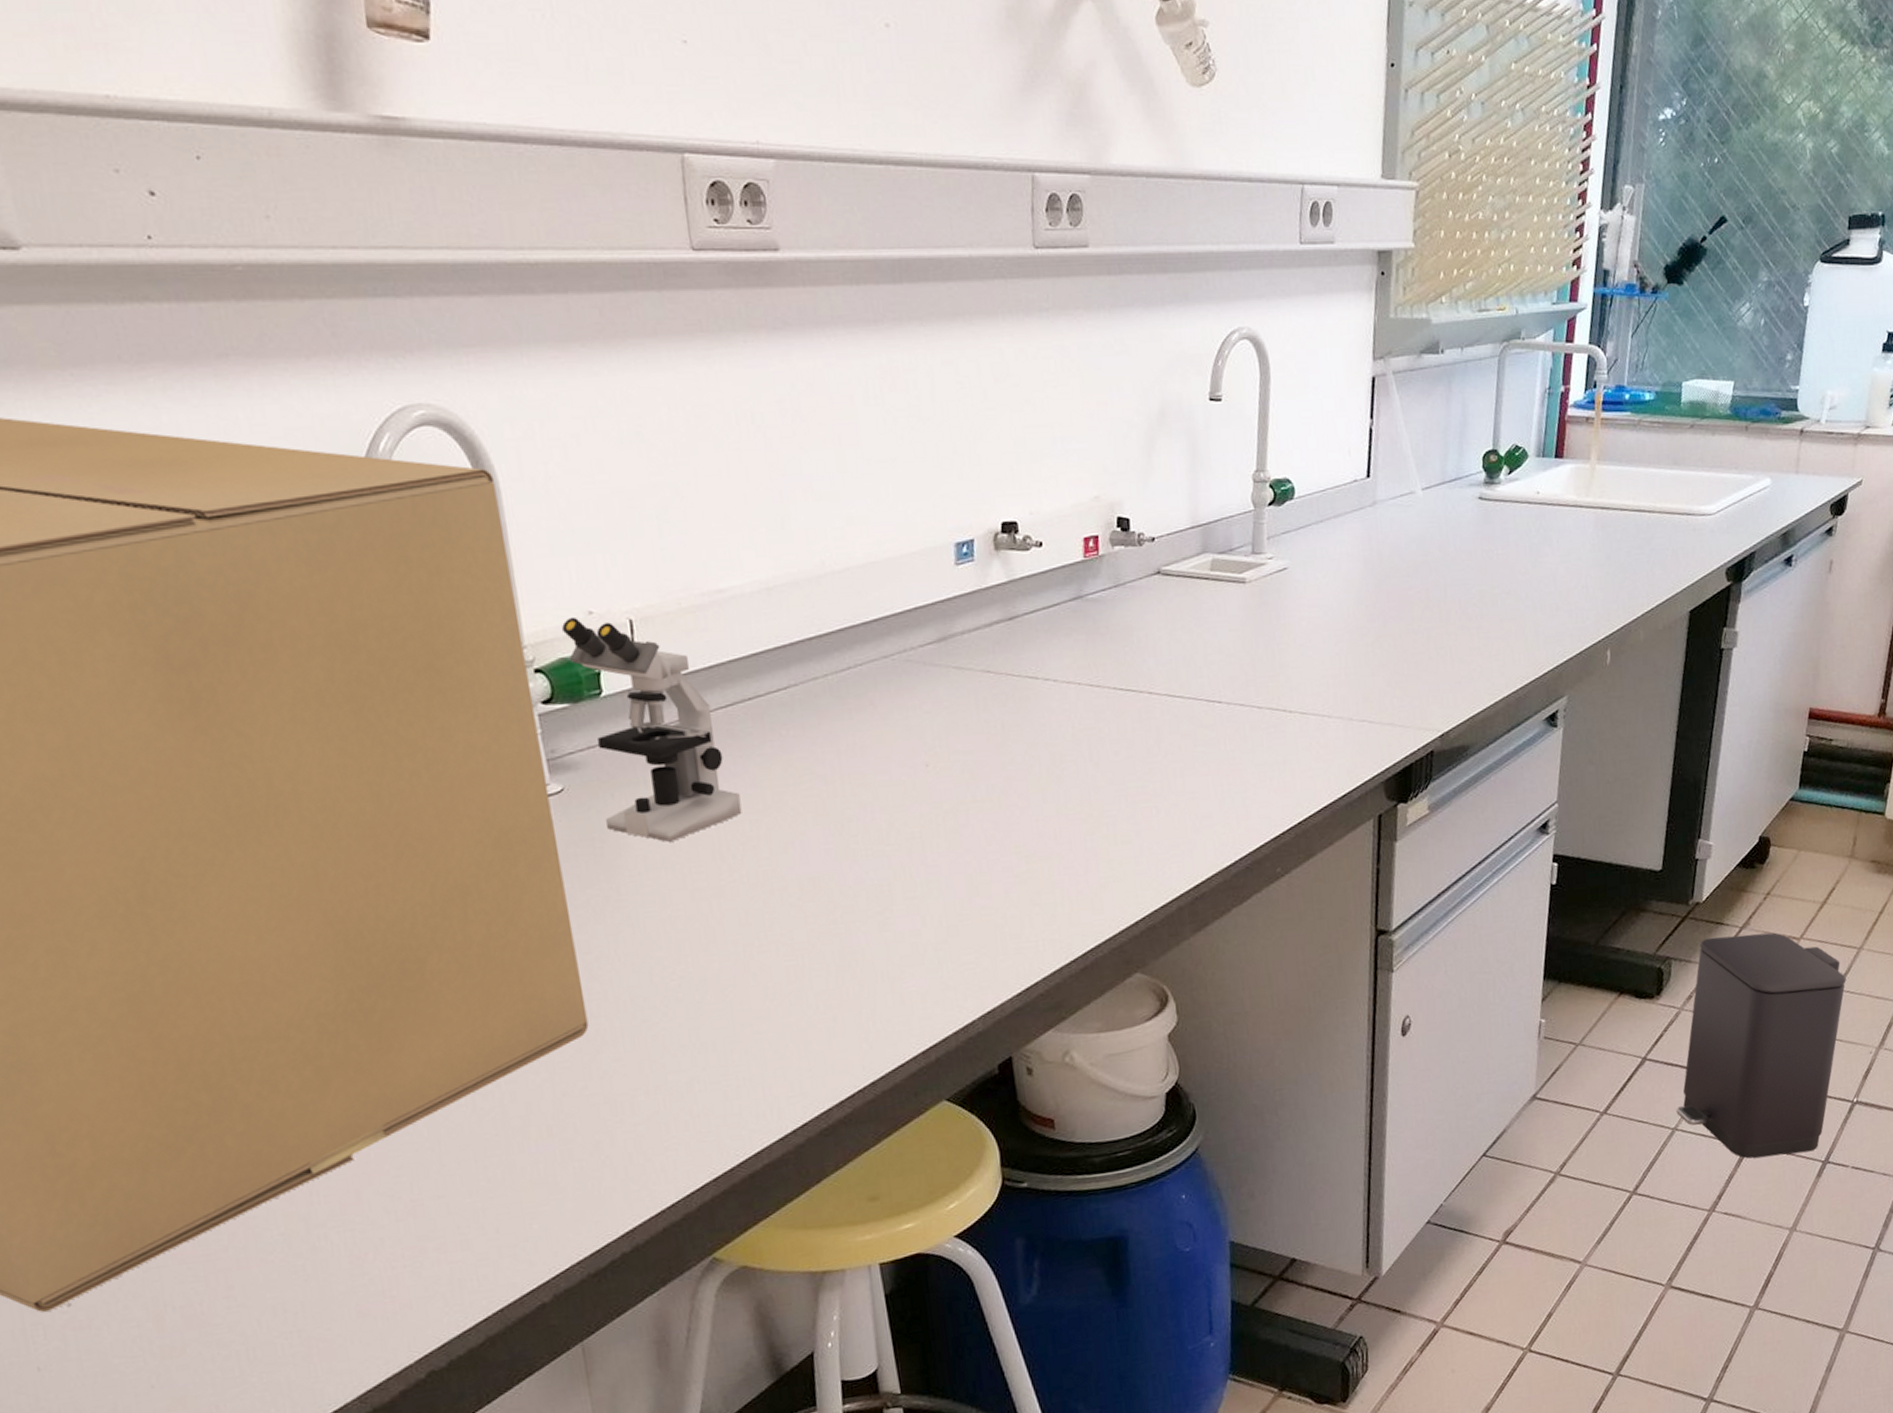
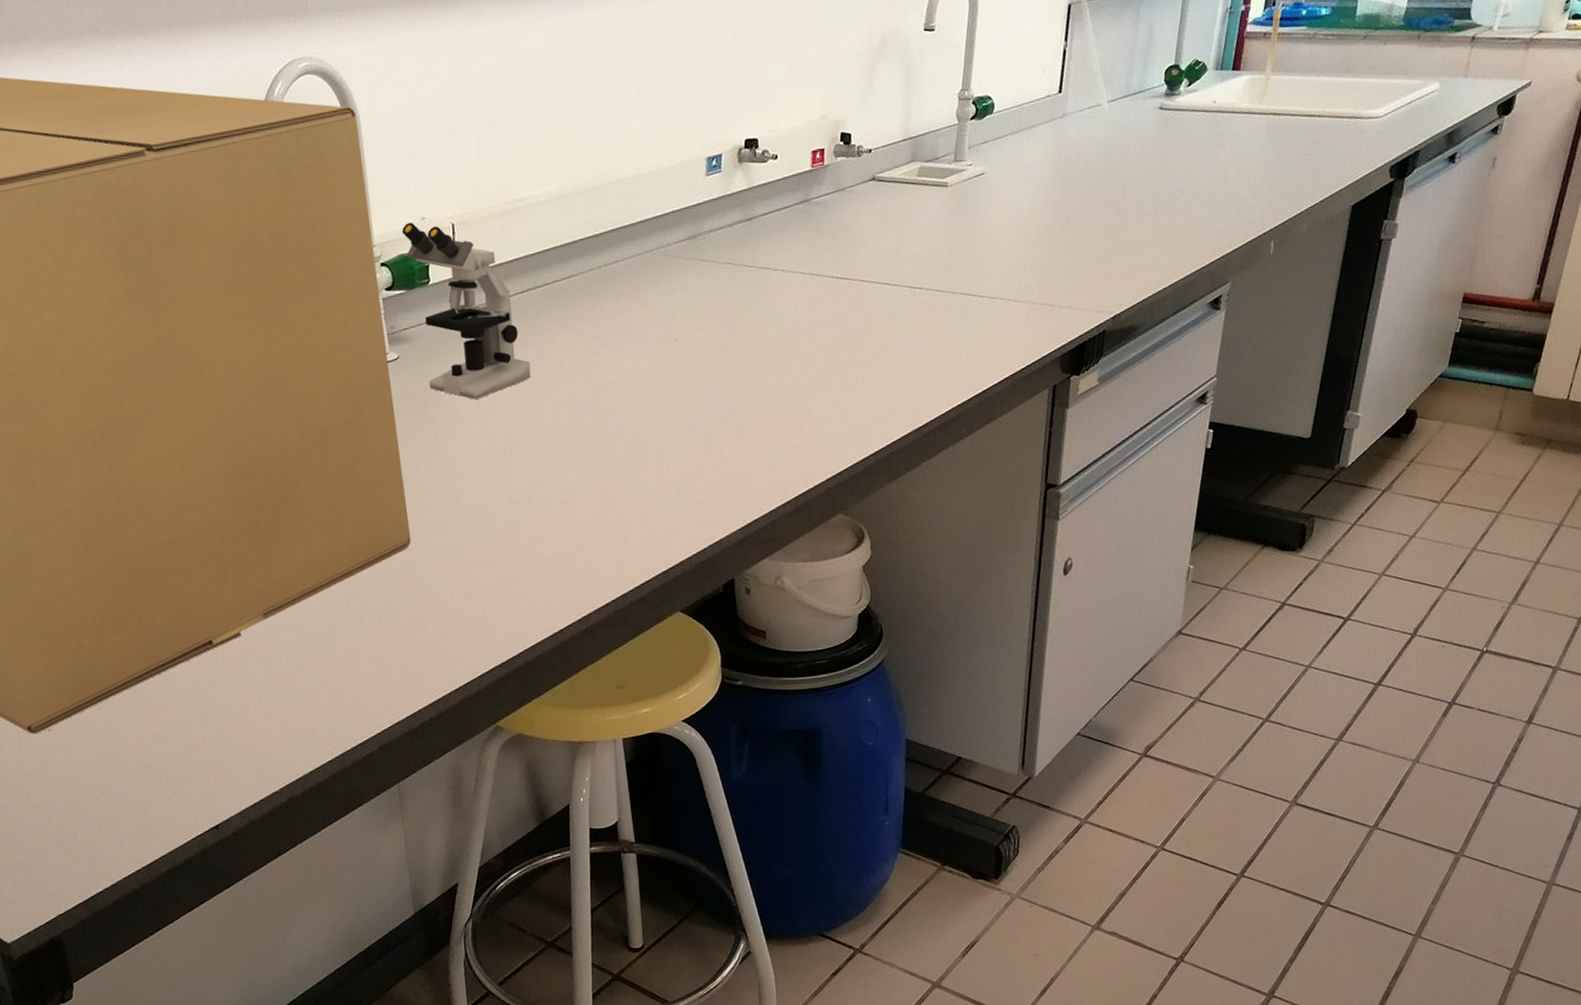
pedal bin: present [1676,932,1846,1159] -> none [1311,496,1483,696]

